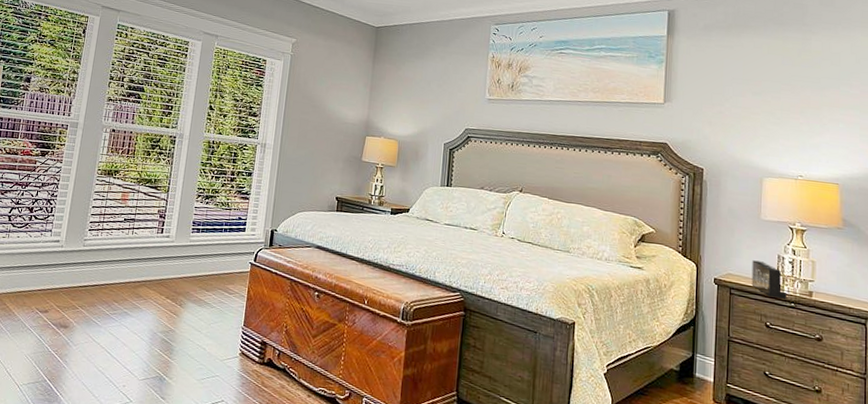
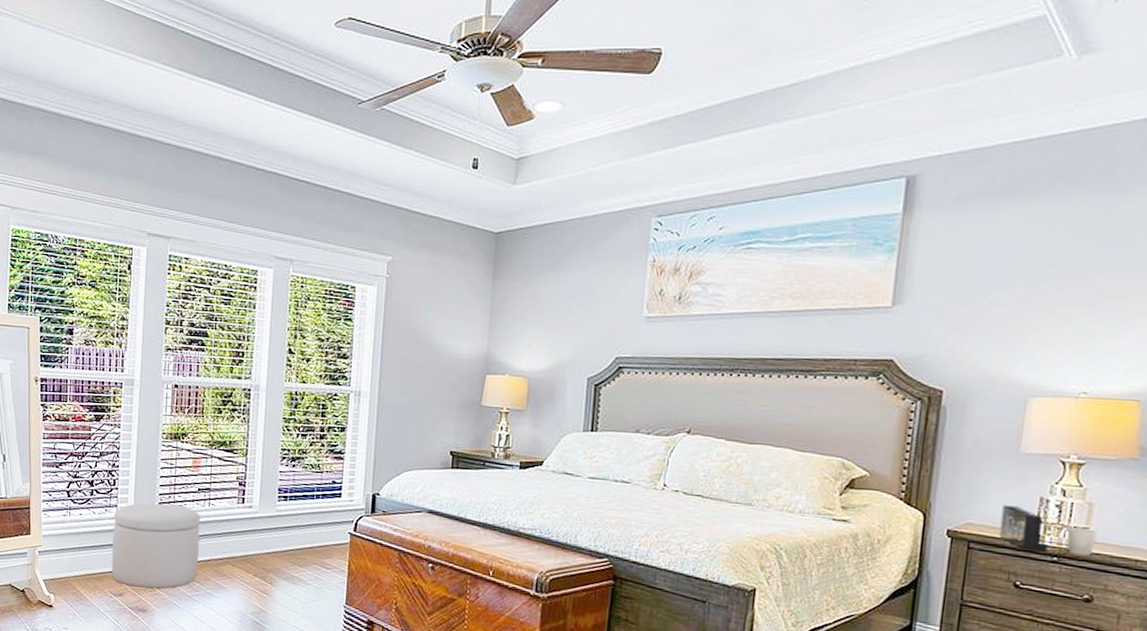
ottoman: none [40,229,124,307] -> present [111,503,201,589]
cup: none [799,280,820,303] -> present [1066,527,1097,556]

